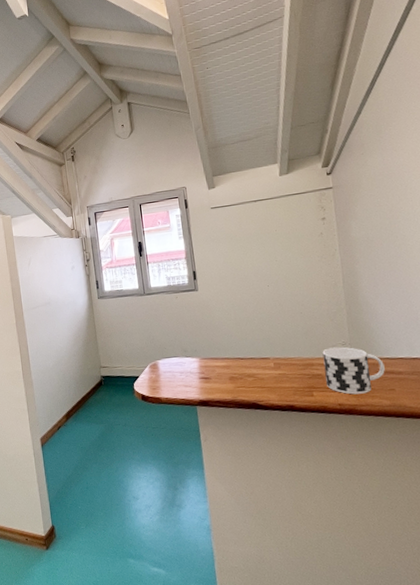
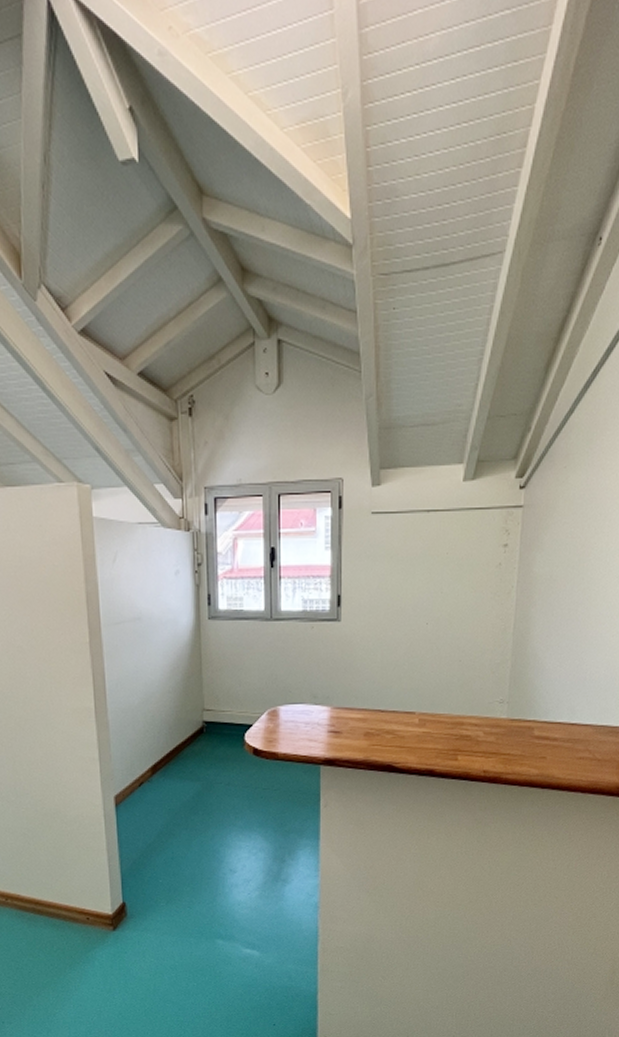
cup: present [322,346,385,395] -> none [474,705,540,761]

